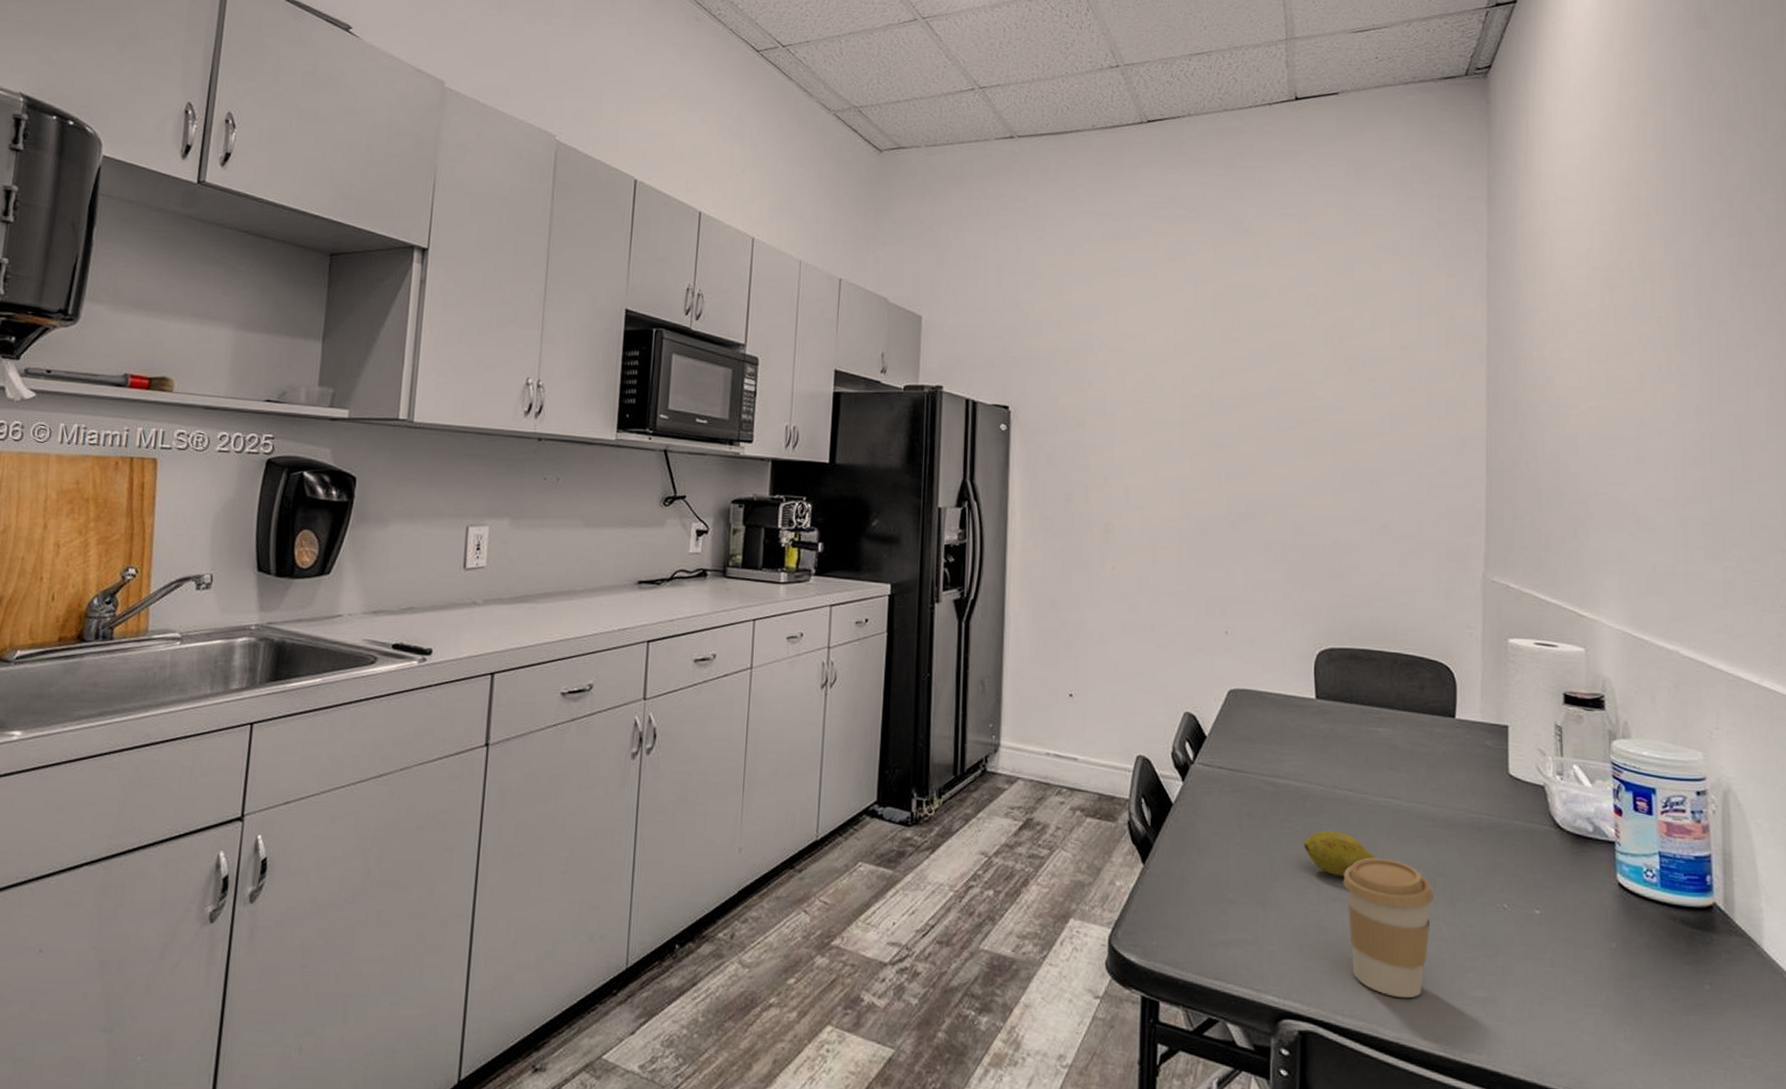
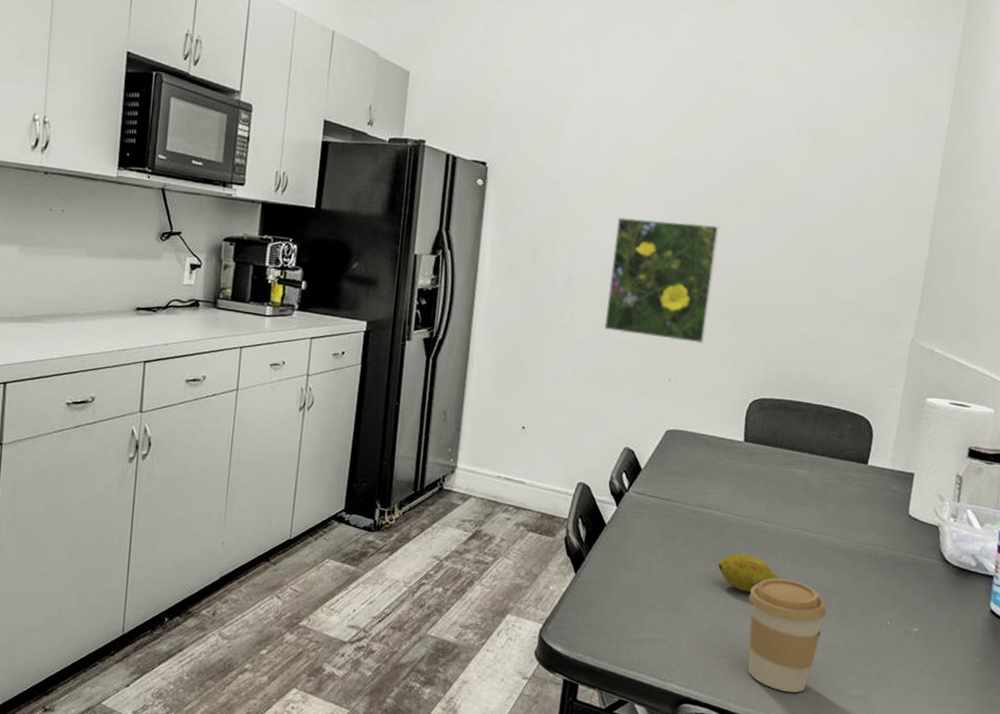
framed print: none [1150,456,1261,591] -> present [604,216,719,344]

